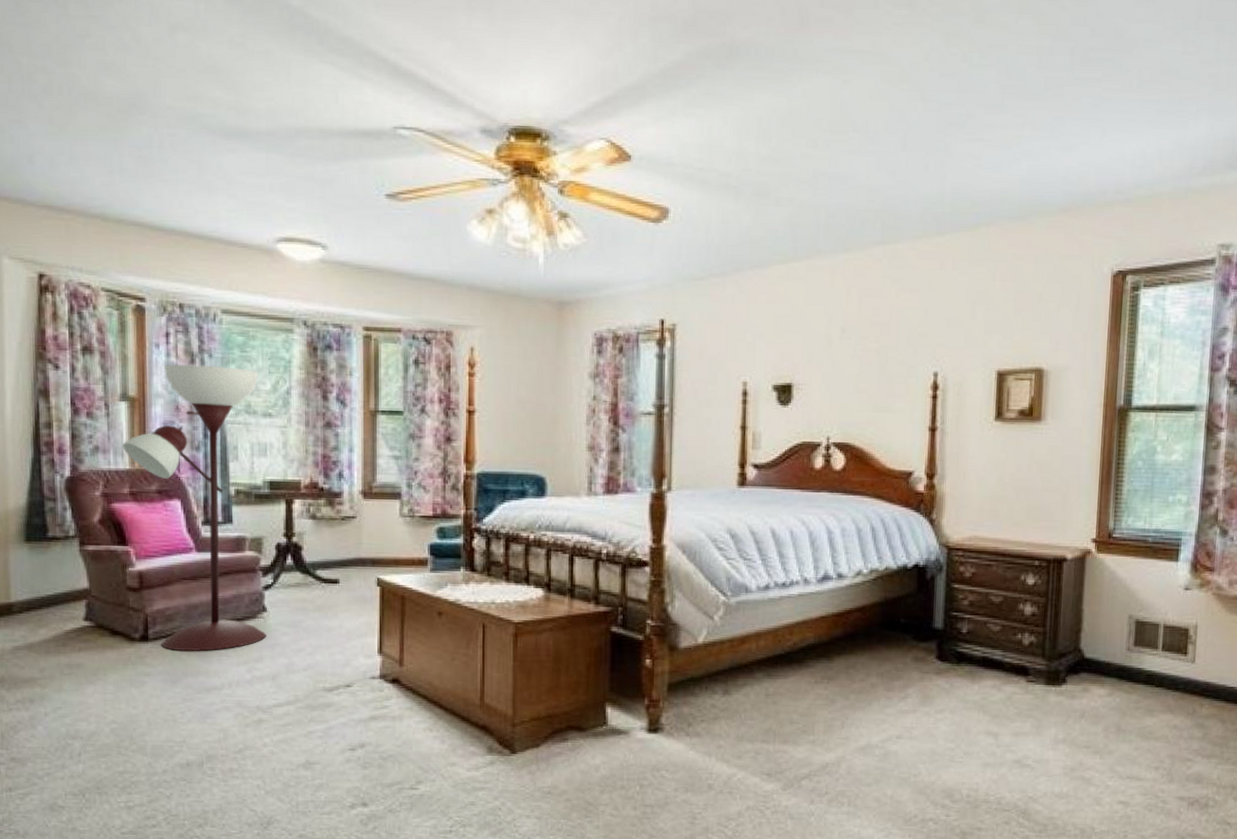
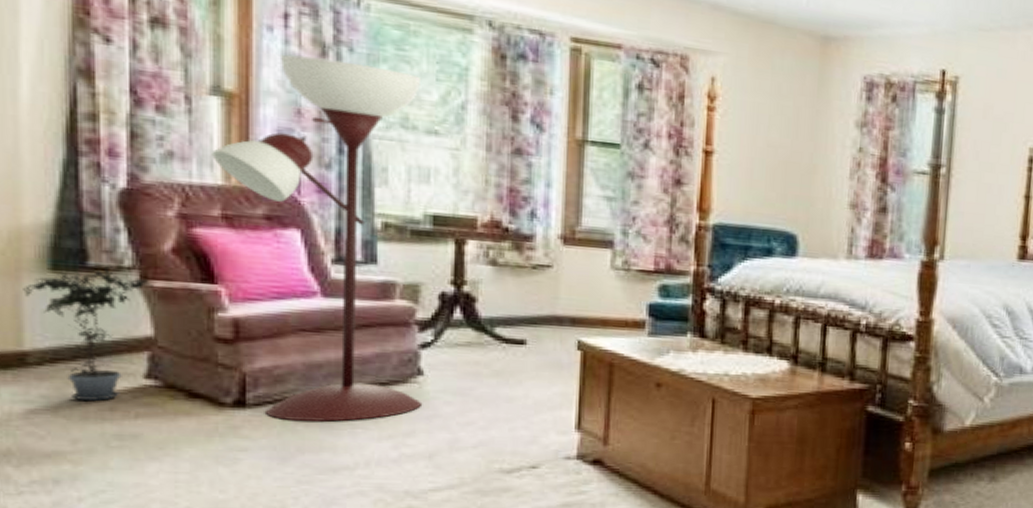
potted plant: none [10,535,90,640] -> present [23,265,157,402]

